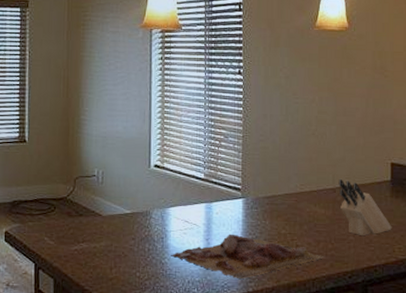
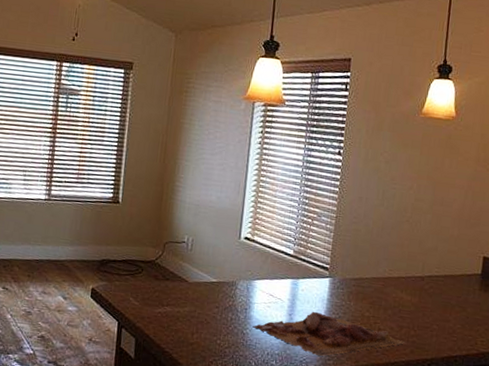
knife block: present [338,178,392,235] -> none [427,267,477,326]

